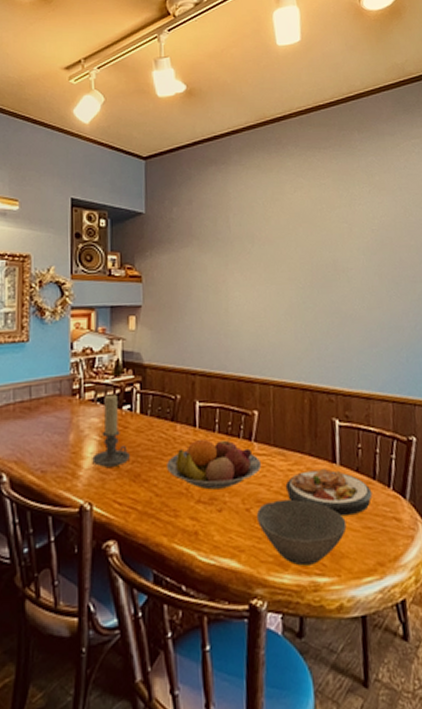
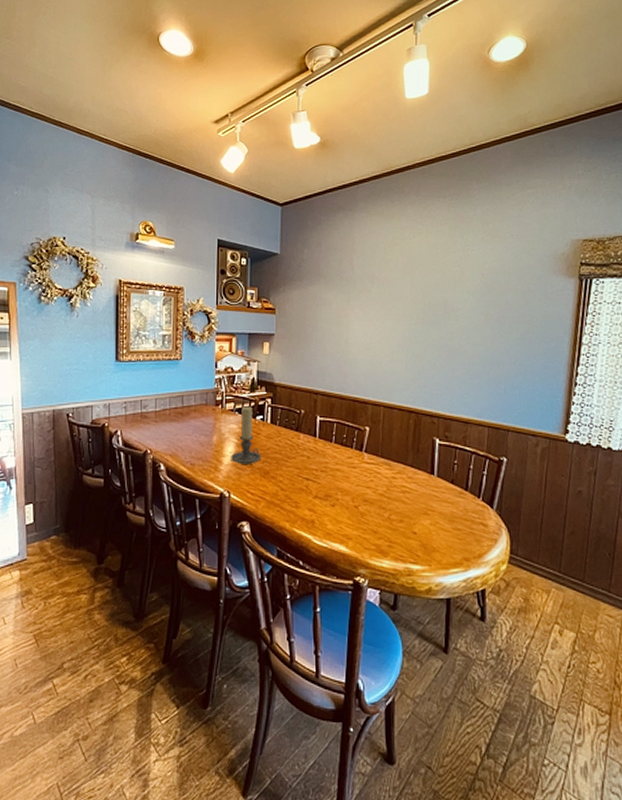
fruit bowl: present [167,438,262,490] -> none [291,448,370,489]
bowl: present [256,499,347,566] -> none [363,501,439,555]
plate: present [285,468,373,517] -> none [389,478,464,519]

